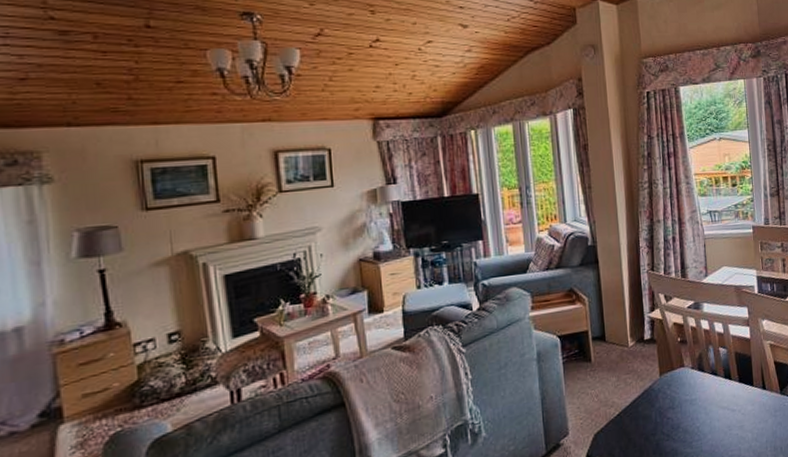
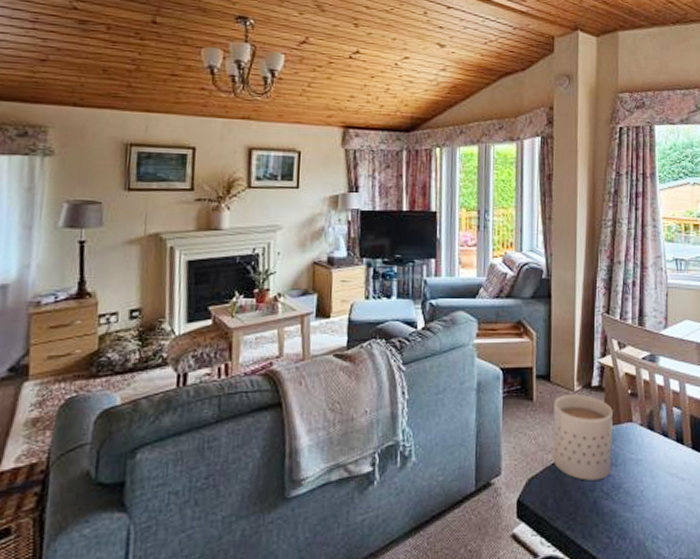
mug: none [611,348,670,427] -> present [552,394,613,480]

